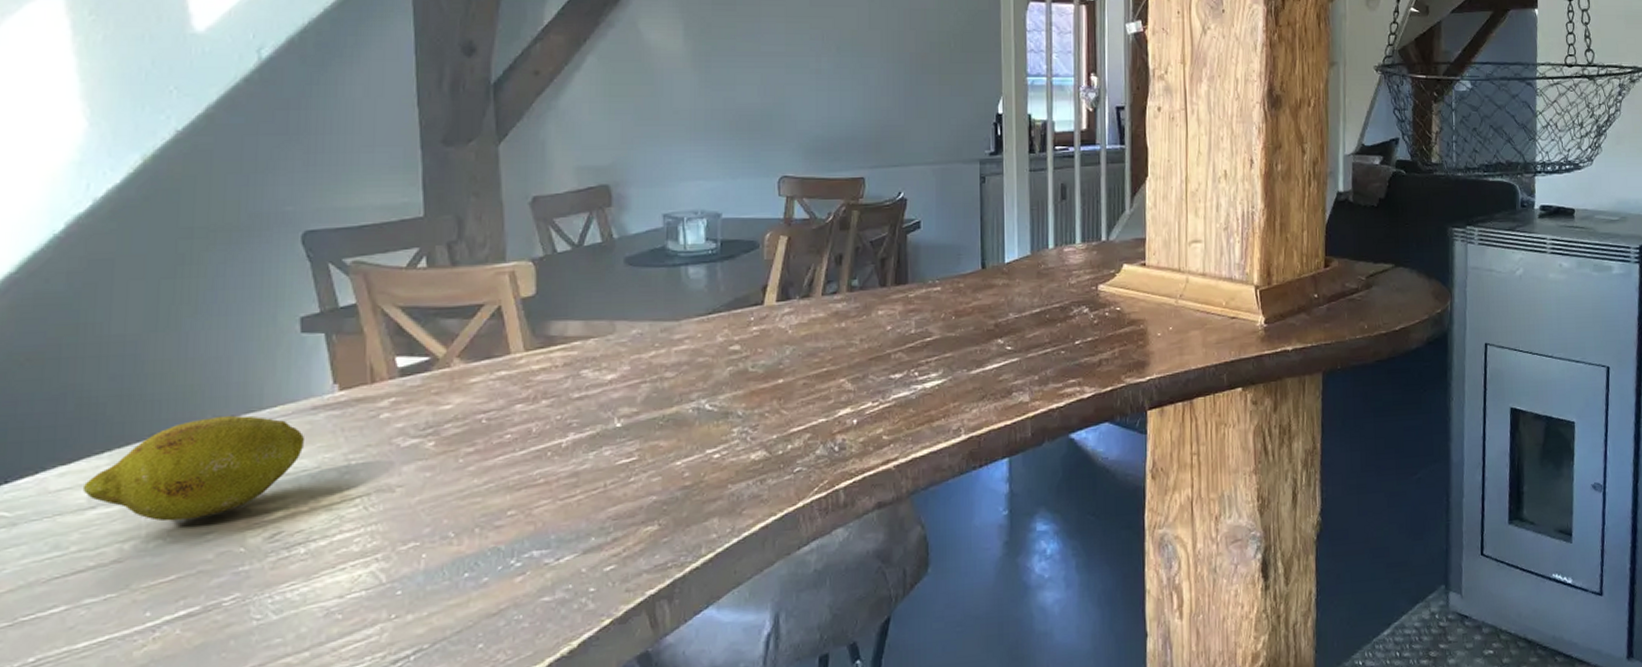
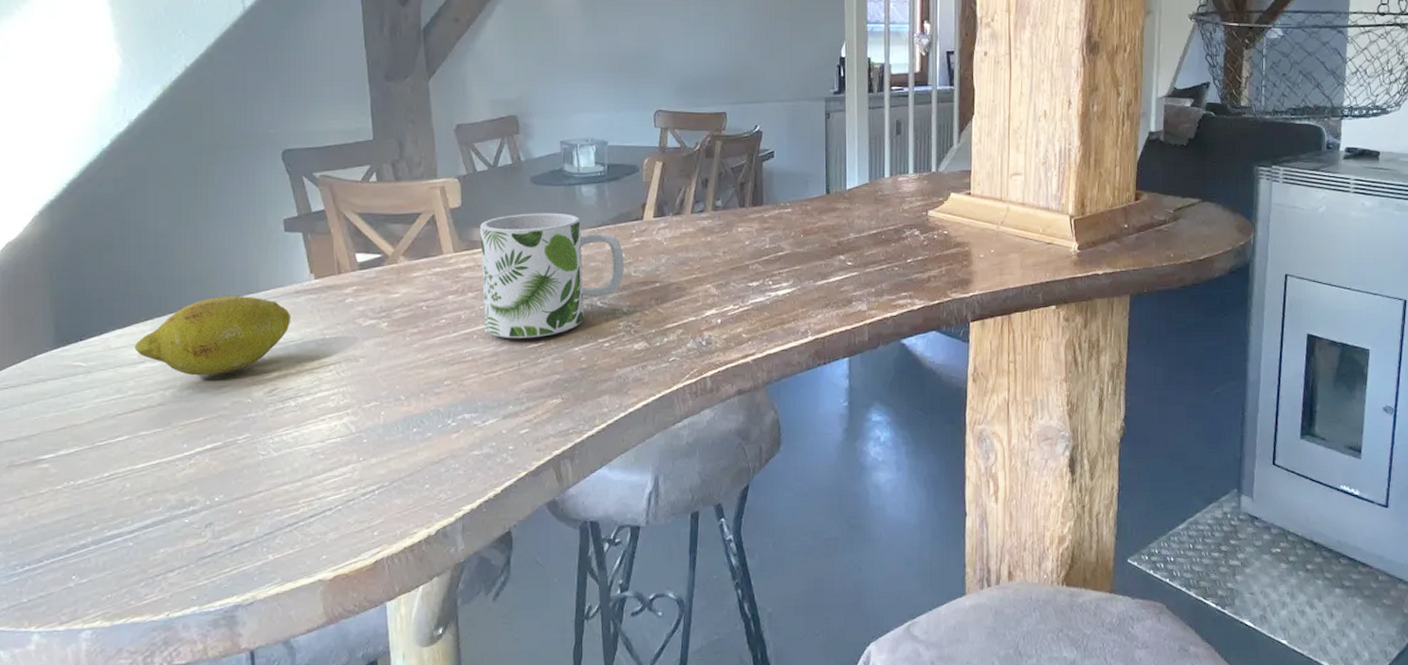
mug: none [559,299,739,455] -> present [480,213,624,339]

